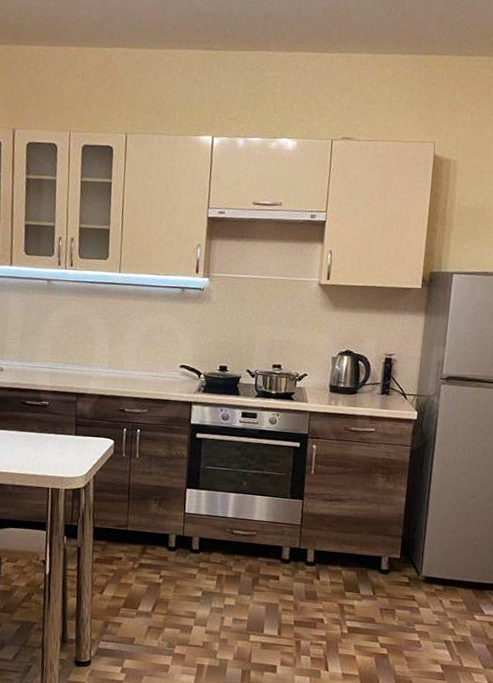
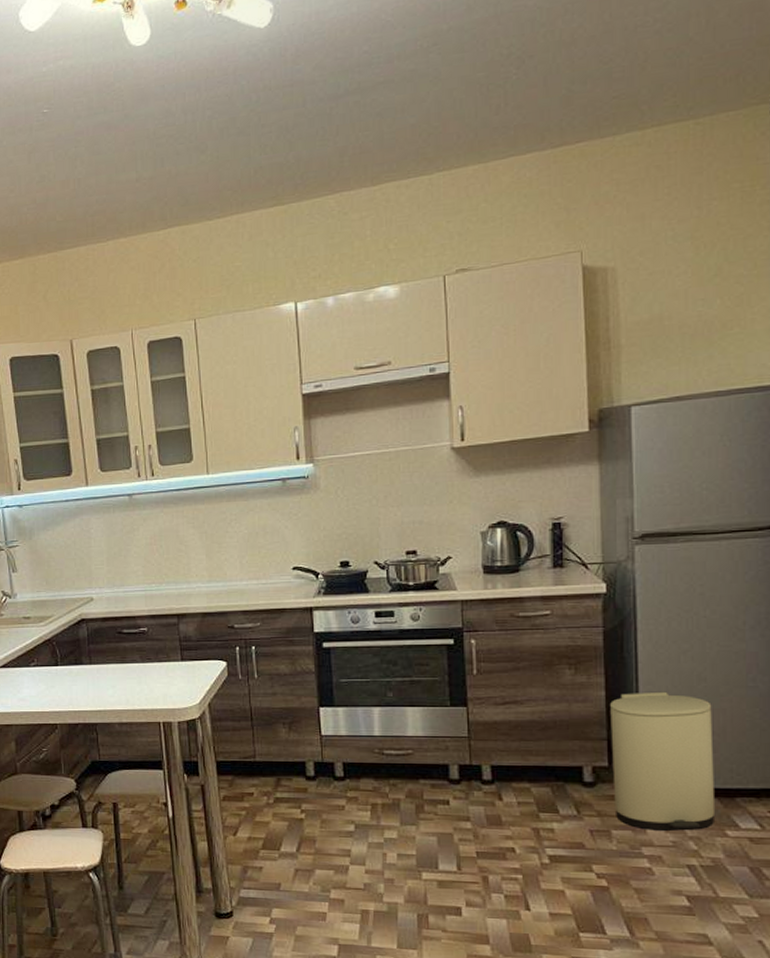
pedal bin: none [400,501,478,614] -> present [610,691,716,831]

